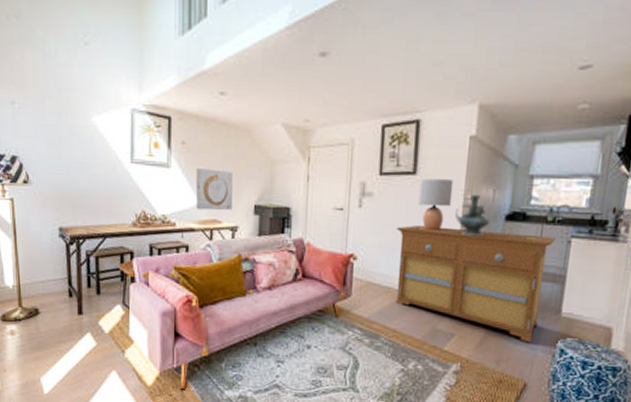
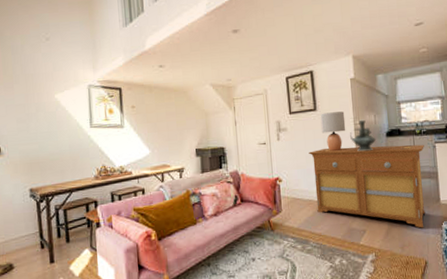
wall art: present [196,167,233,211] -> none [146,124,178,159]

